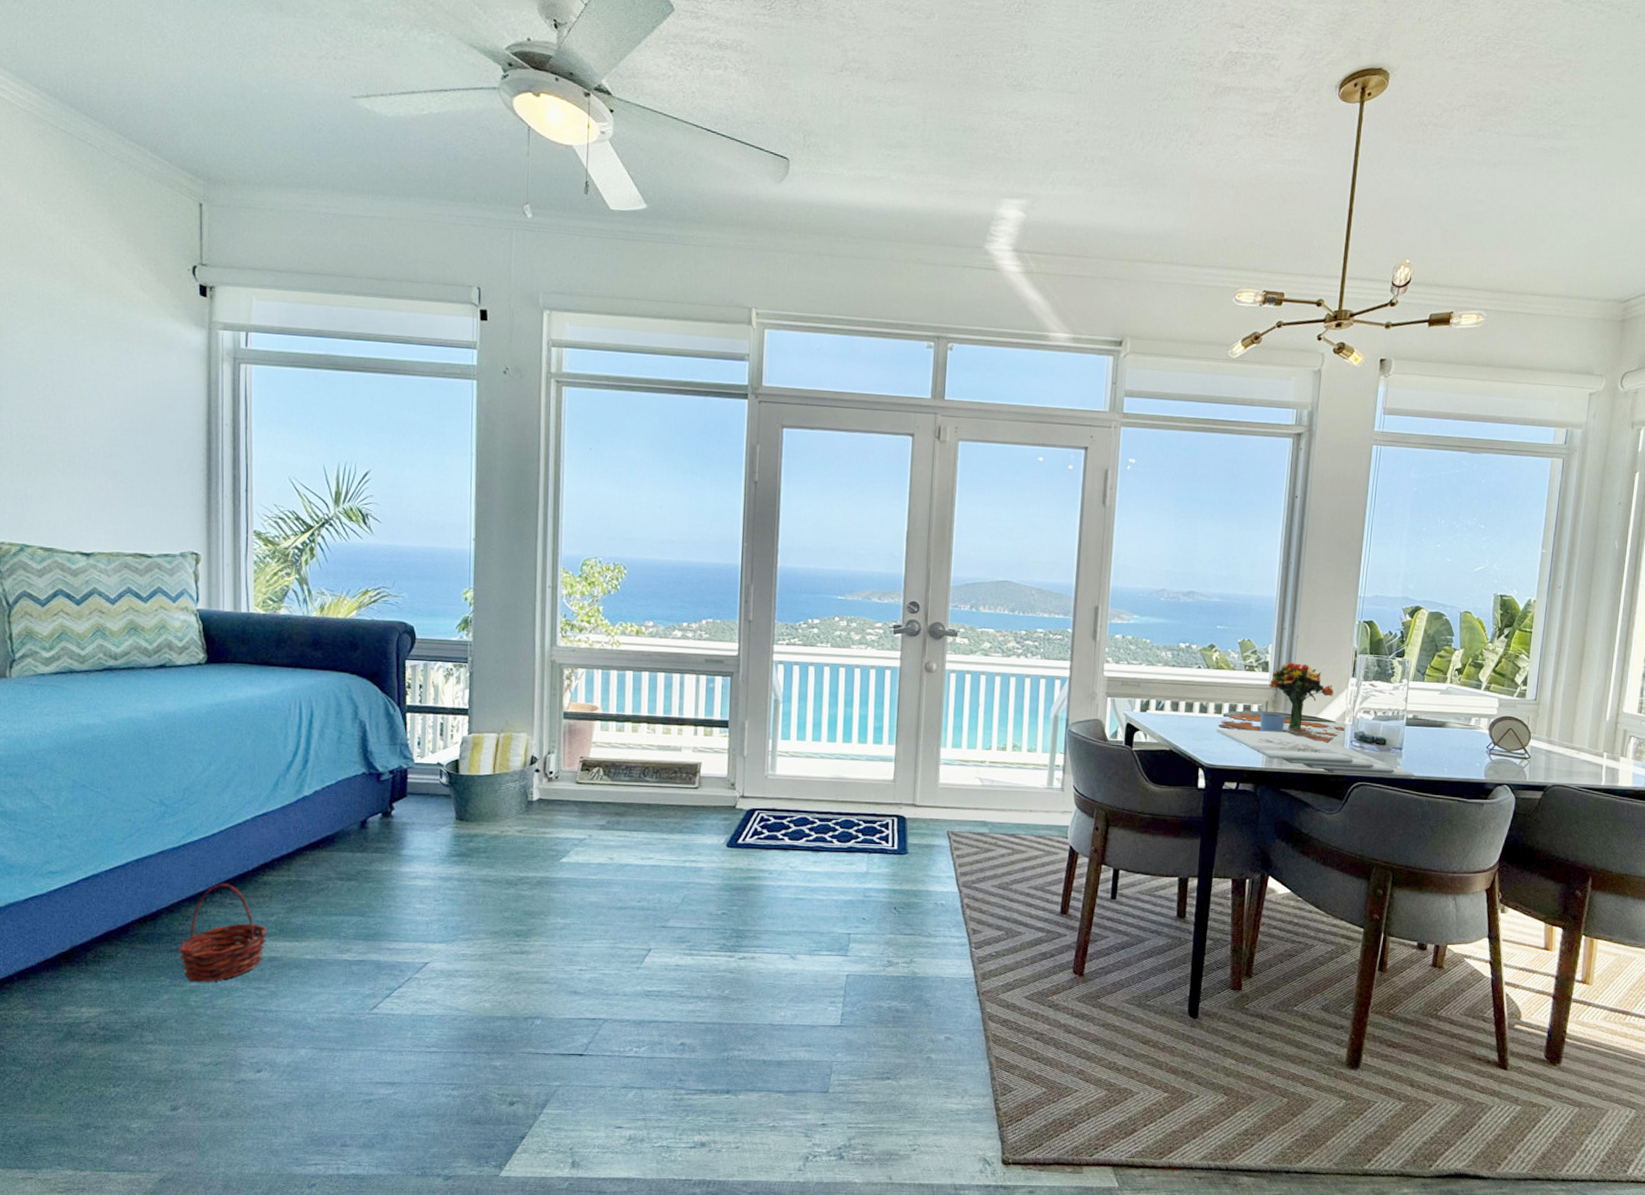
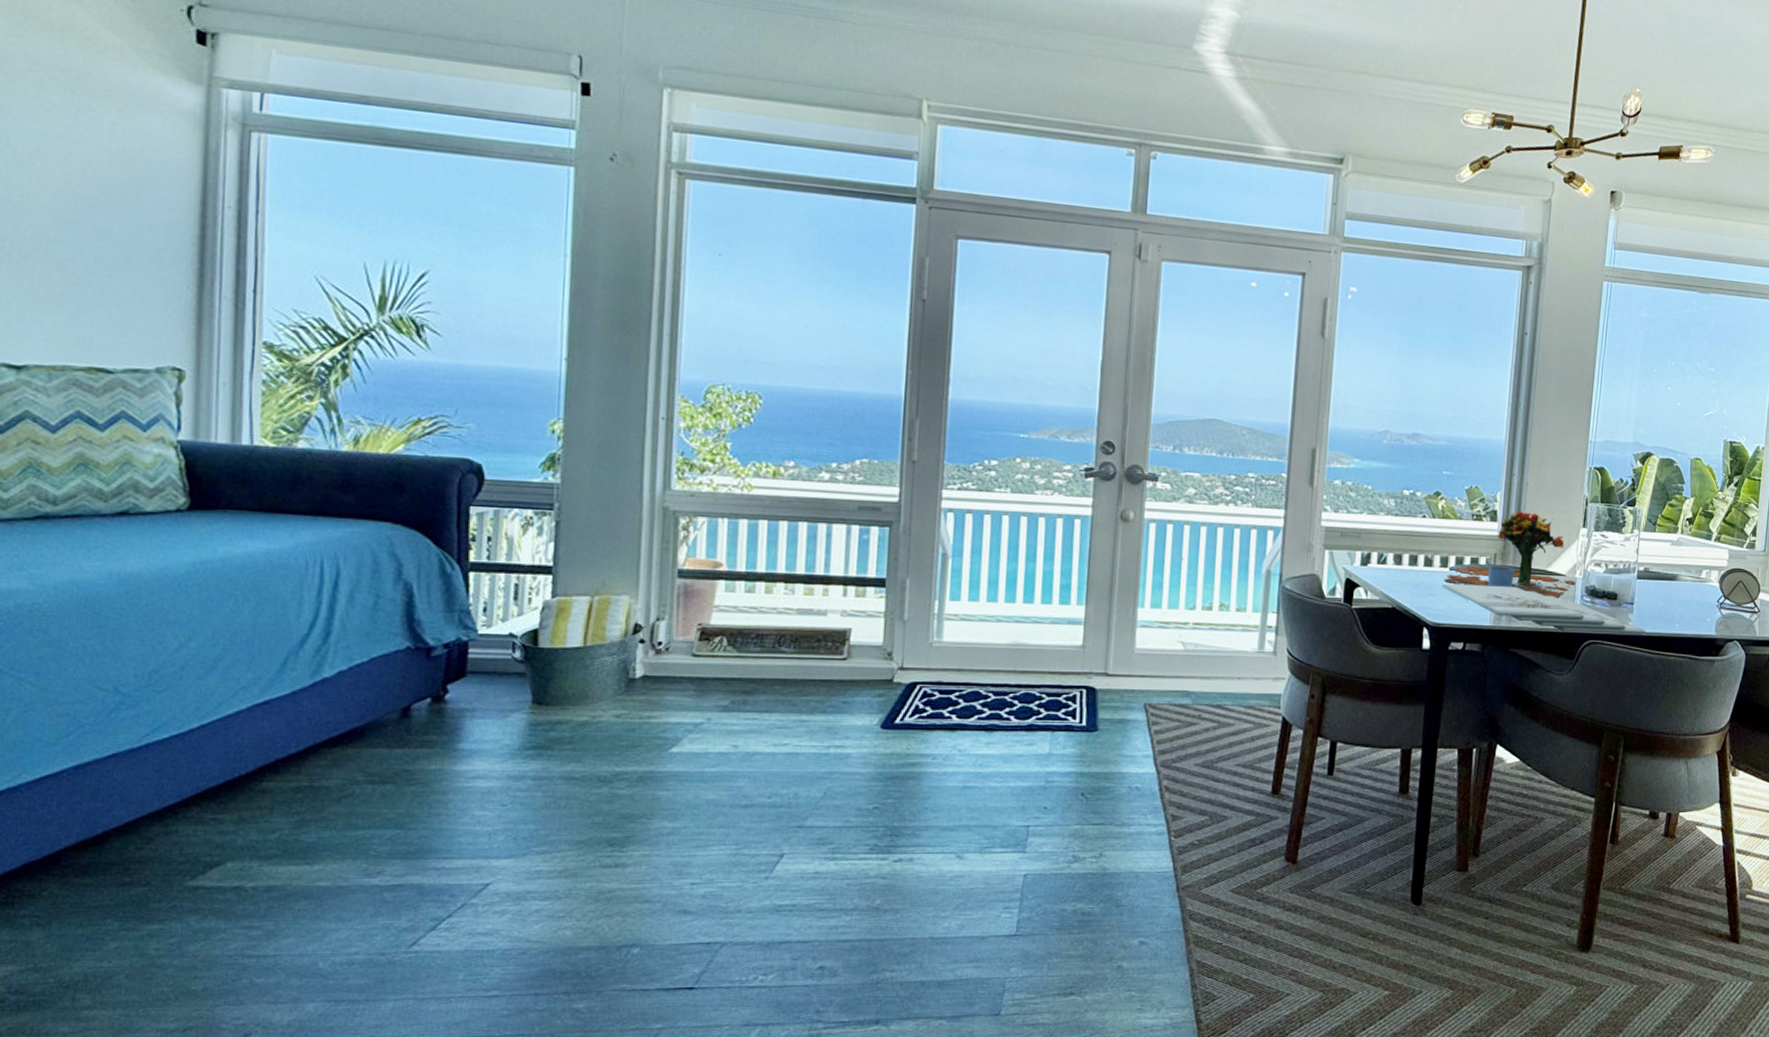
basket: present [178,883,267,983] -> none [133,792,264,924]

